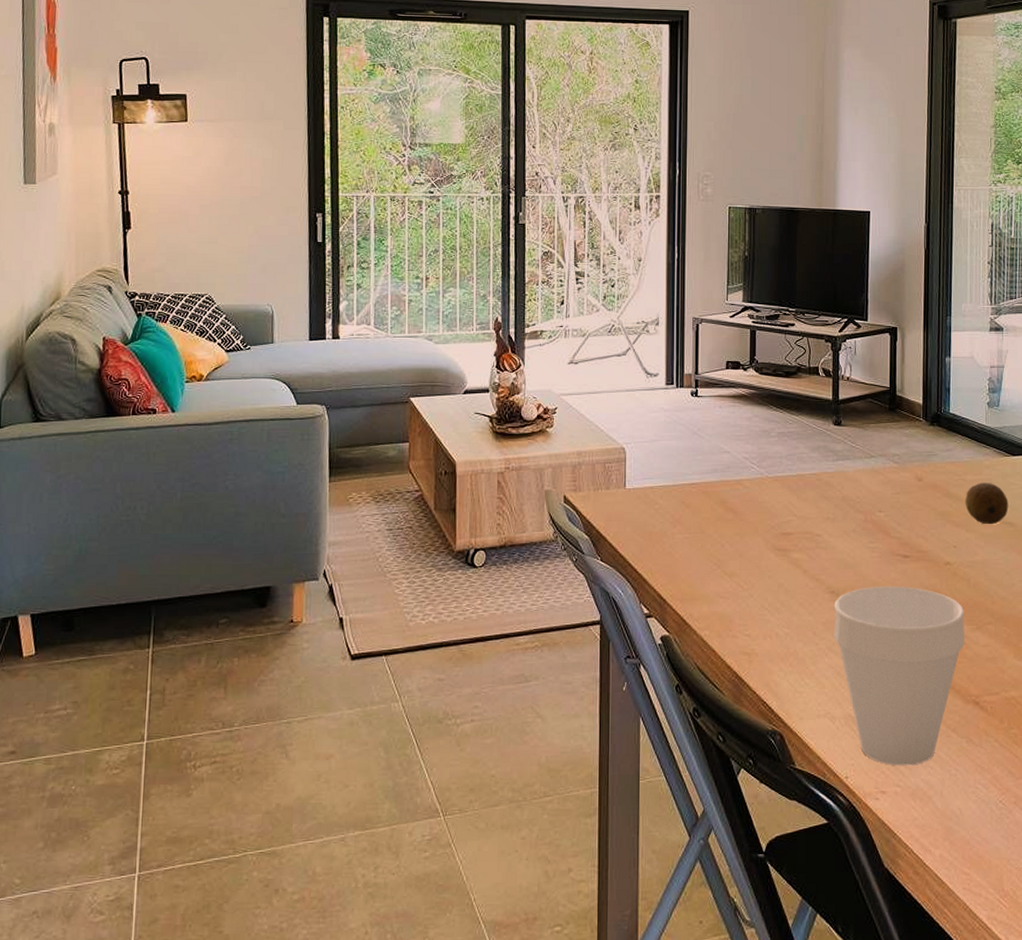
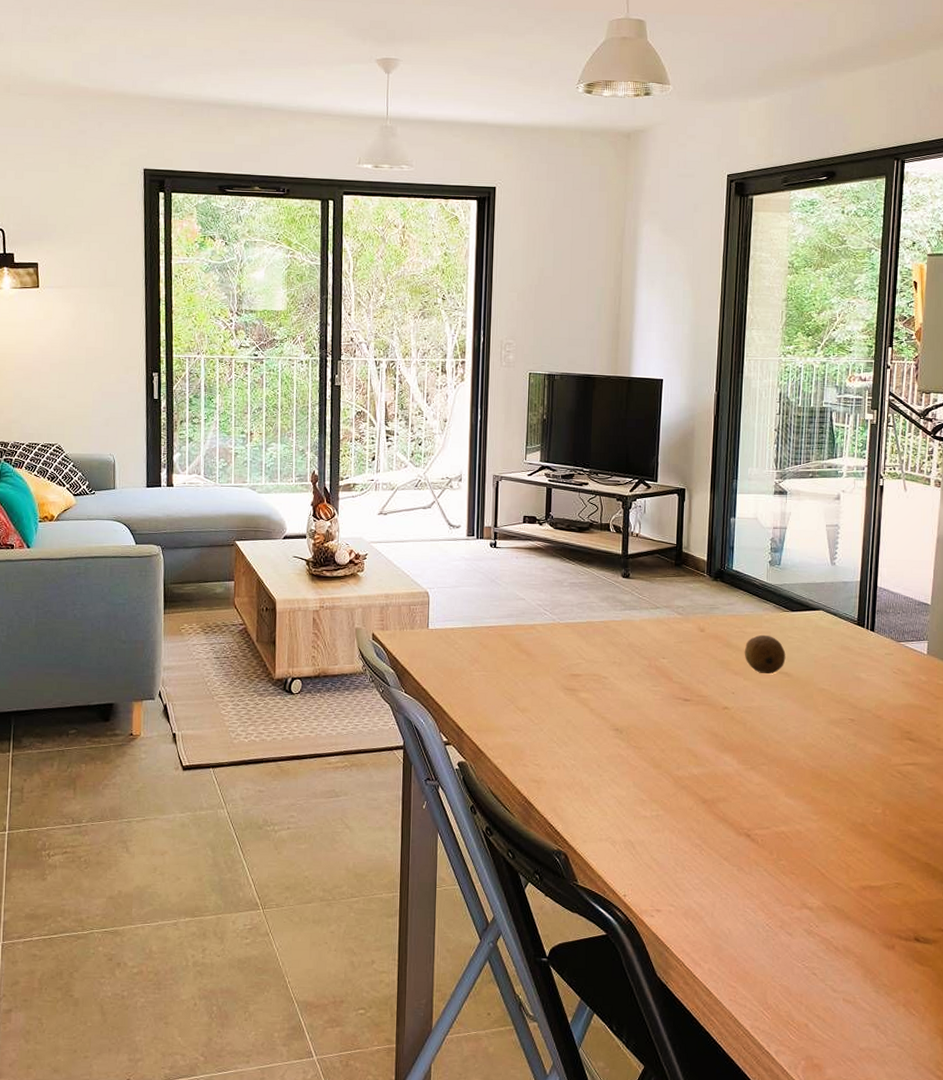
cup: present [833,585,966,766] -> none [616,726,741,889]

